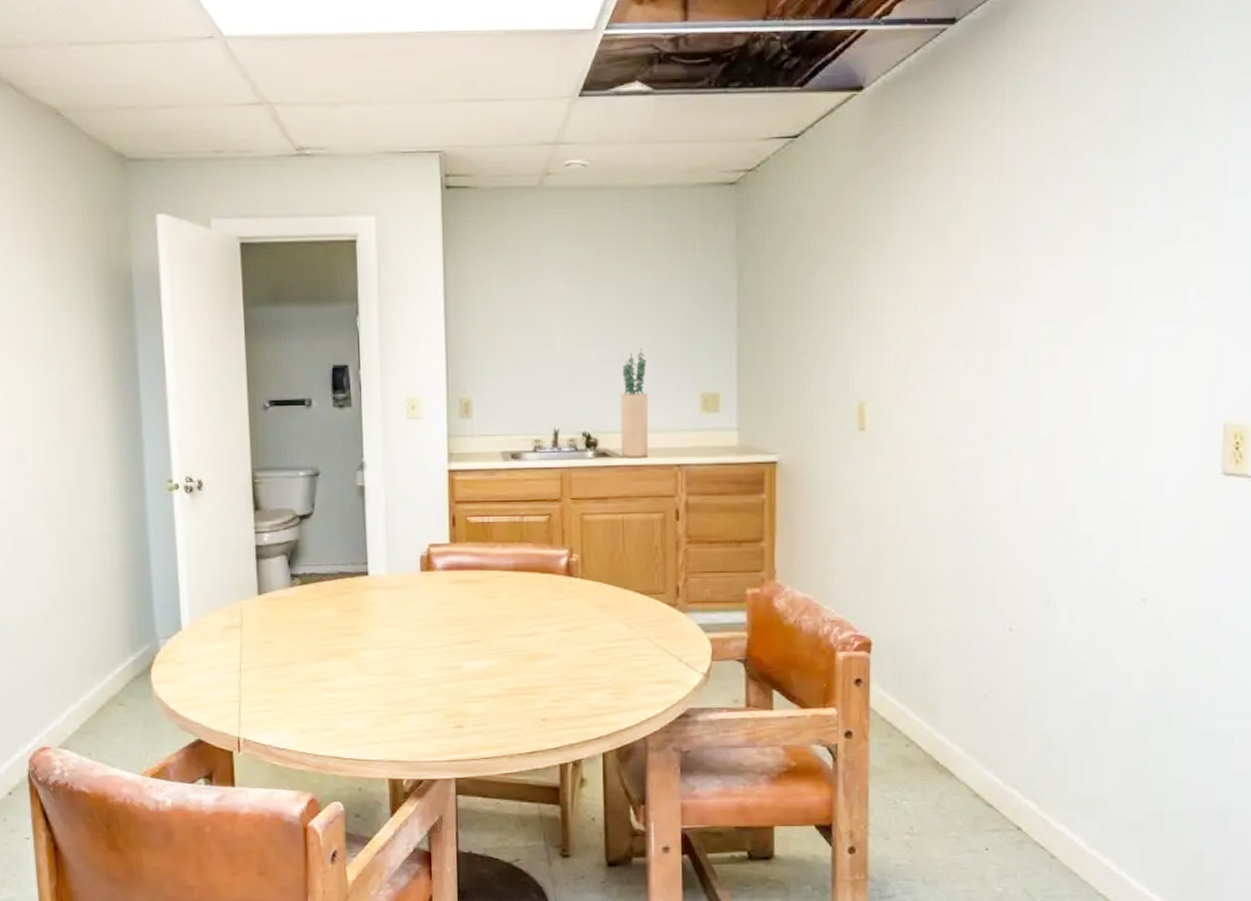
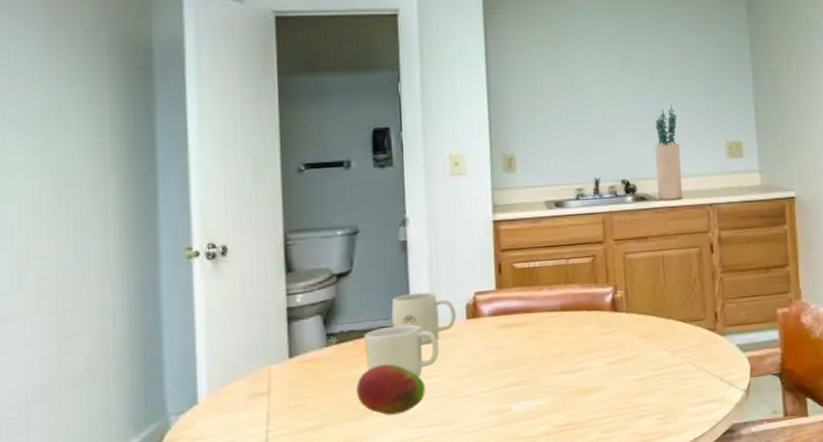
fruit: none [318,610,381,660] -> present [356,364,425,415]
mug: none [325,572,395,625] -> present [364,324,440,377]
mug: none [350,540,411,594] -> present [391,292,456,345]

